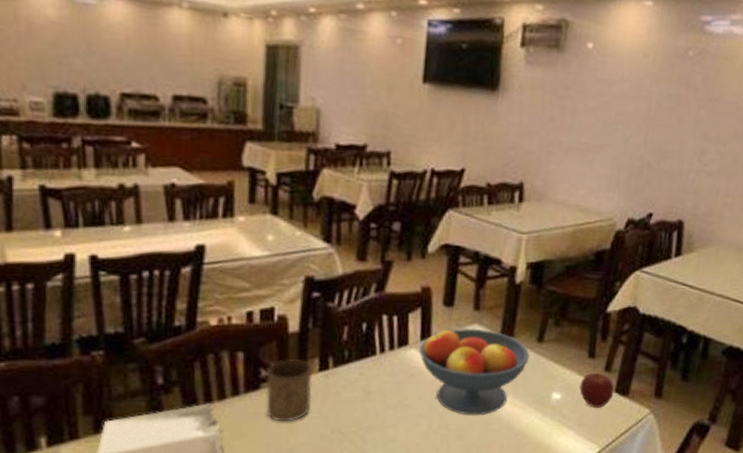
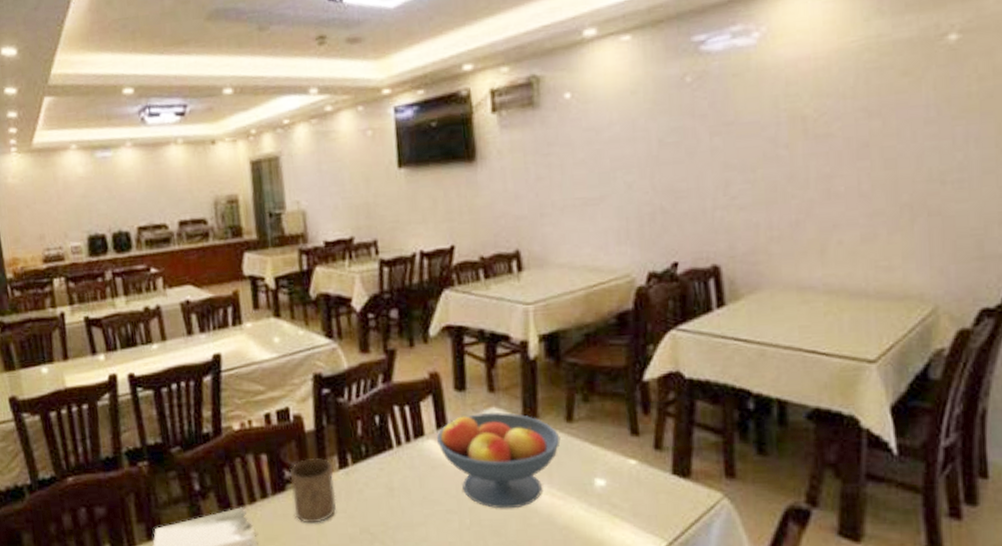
apple: present [579,372,615,408] -> none [626,452,672,494]

